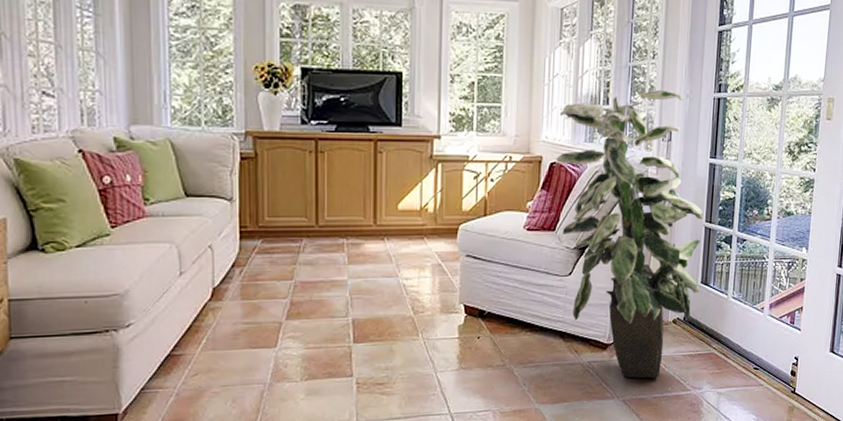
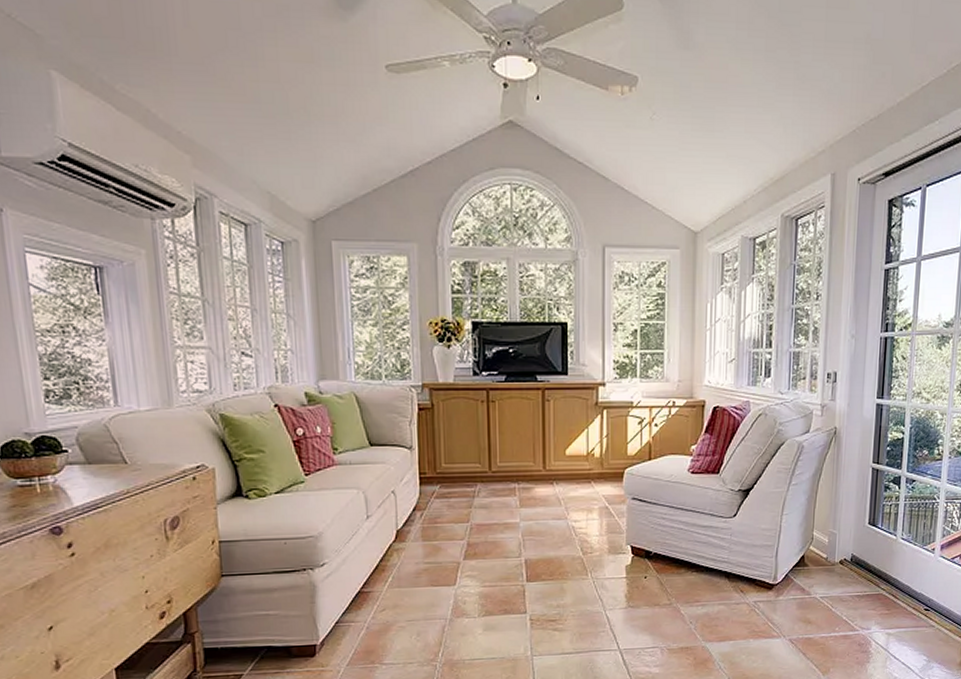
indoor plant: present [556,89,703,379] -> none [719,331,870,618]

